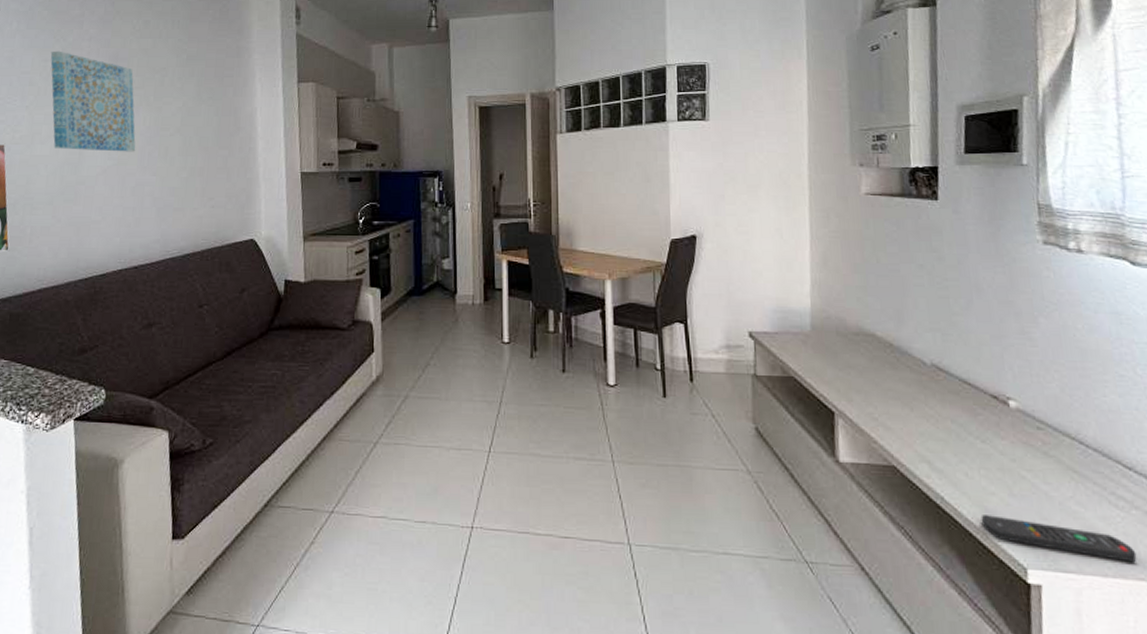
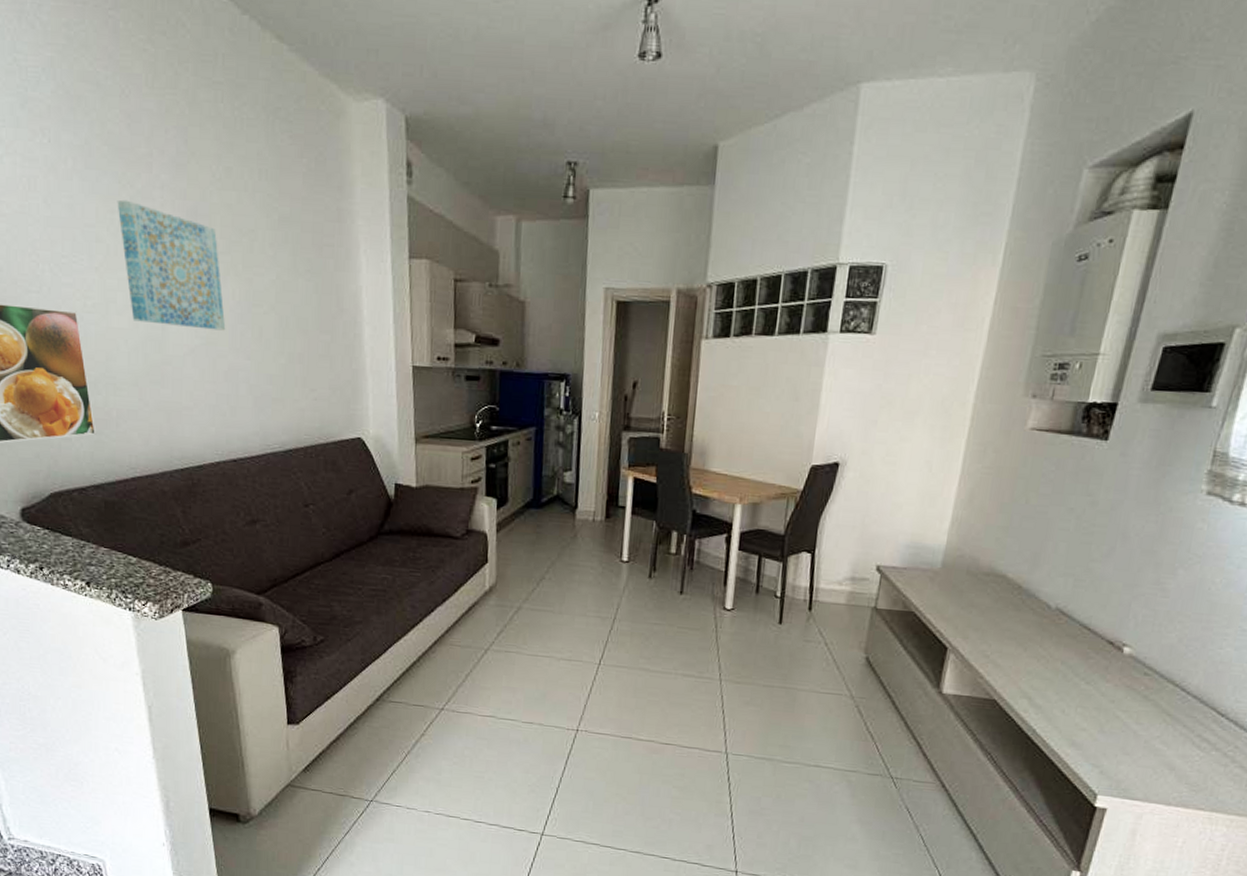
remote control: present [981,515,1137,563] -> none [1065,747,1204,796]

